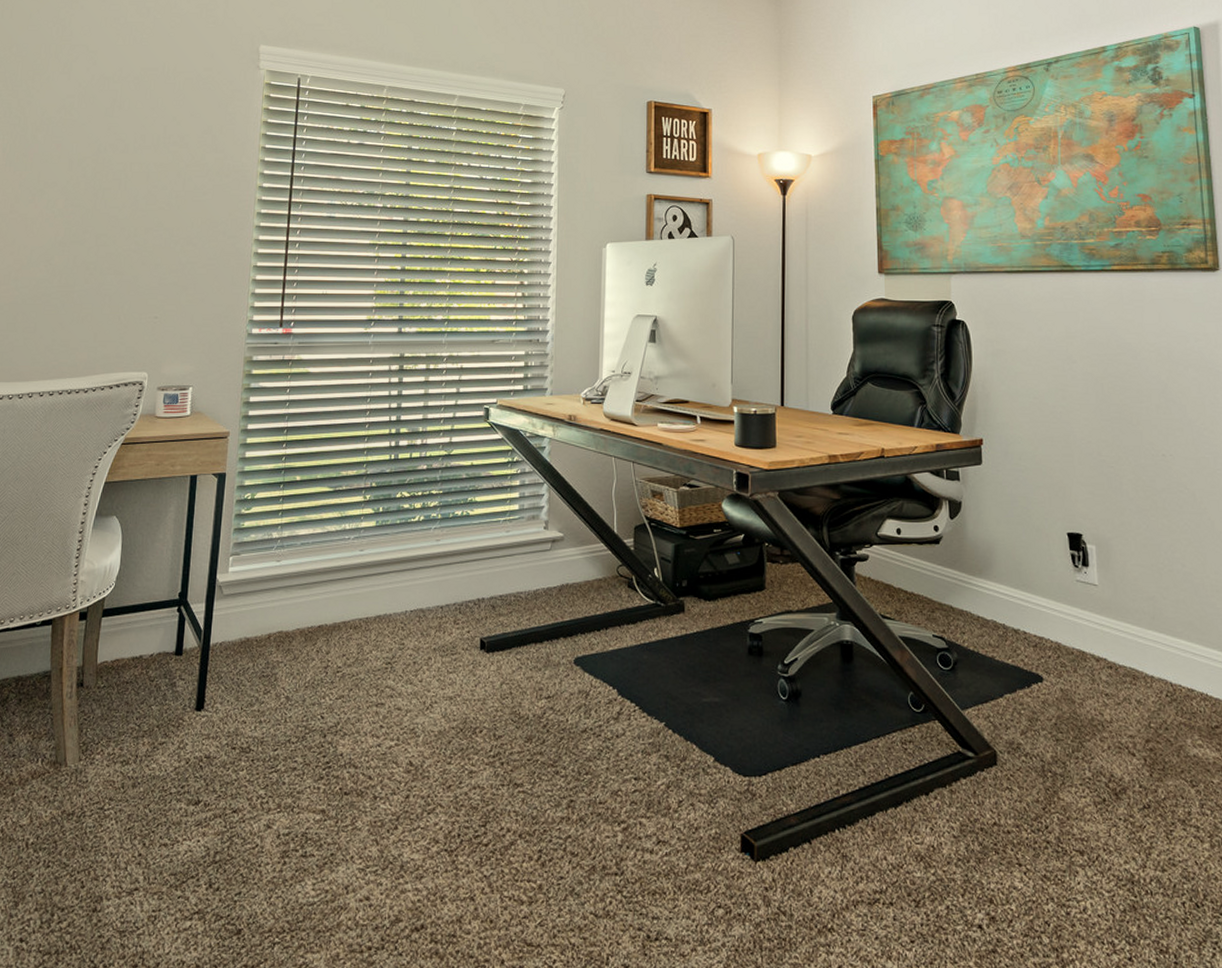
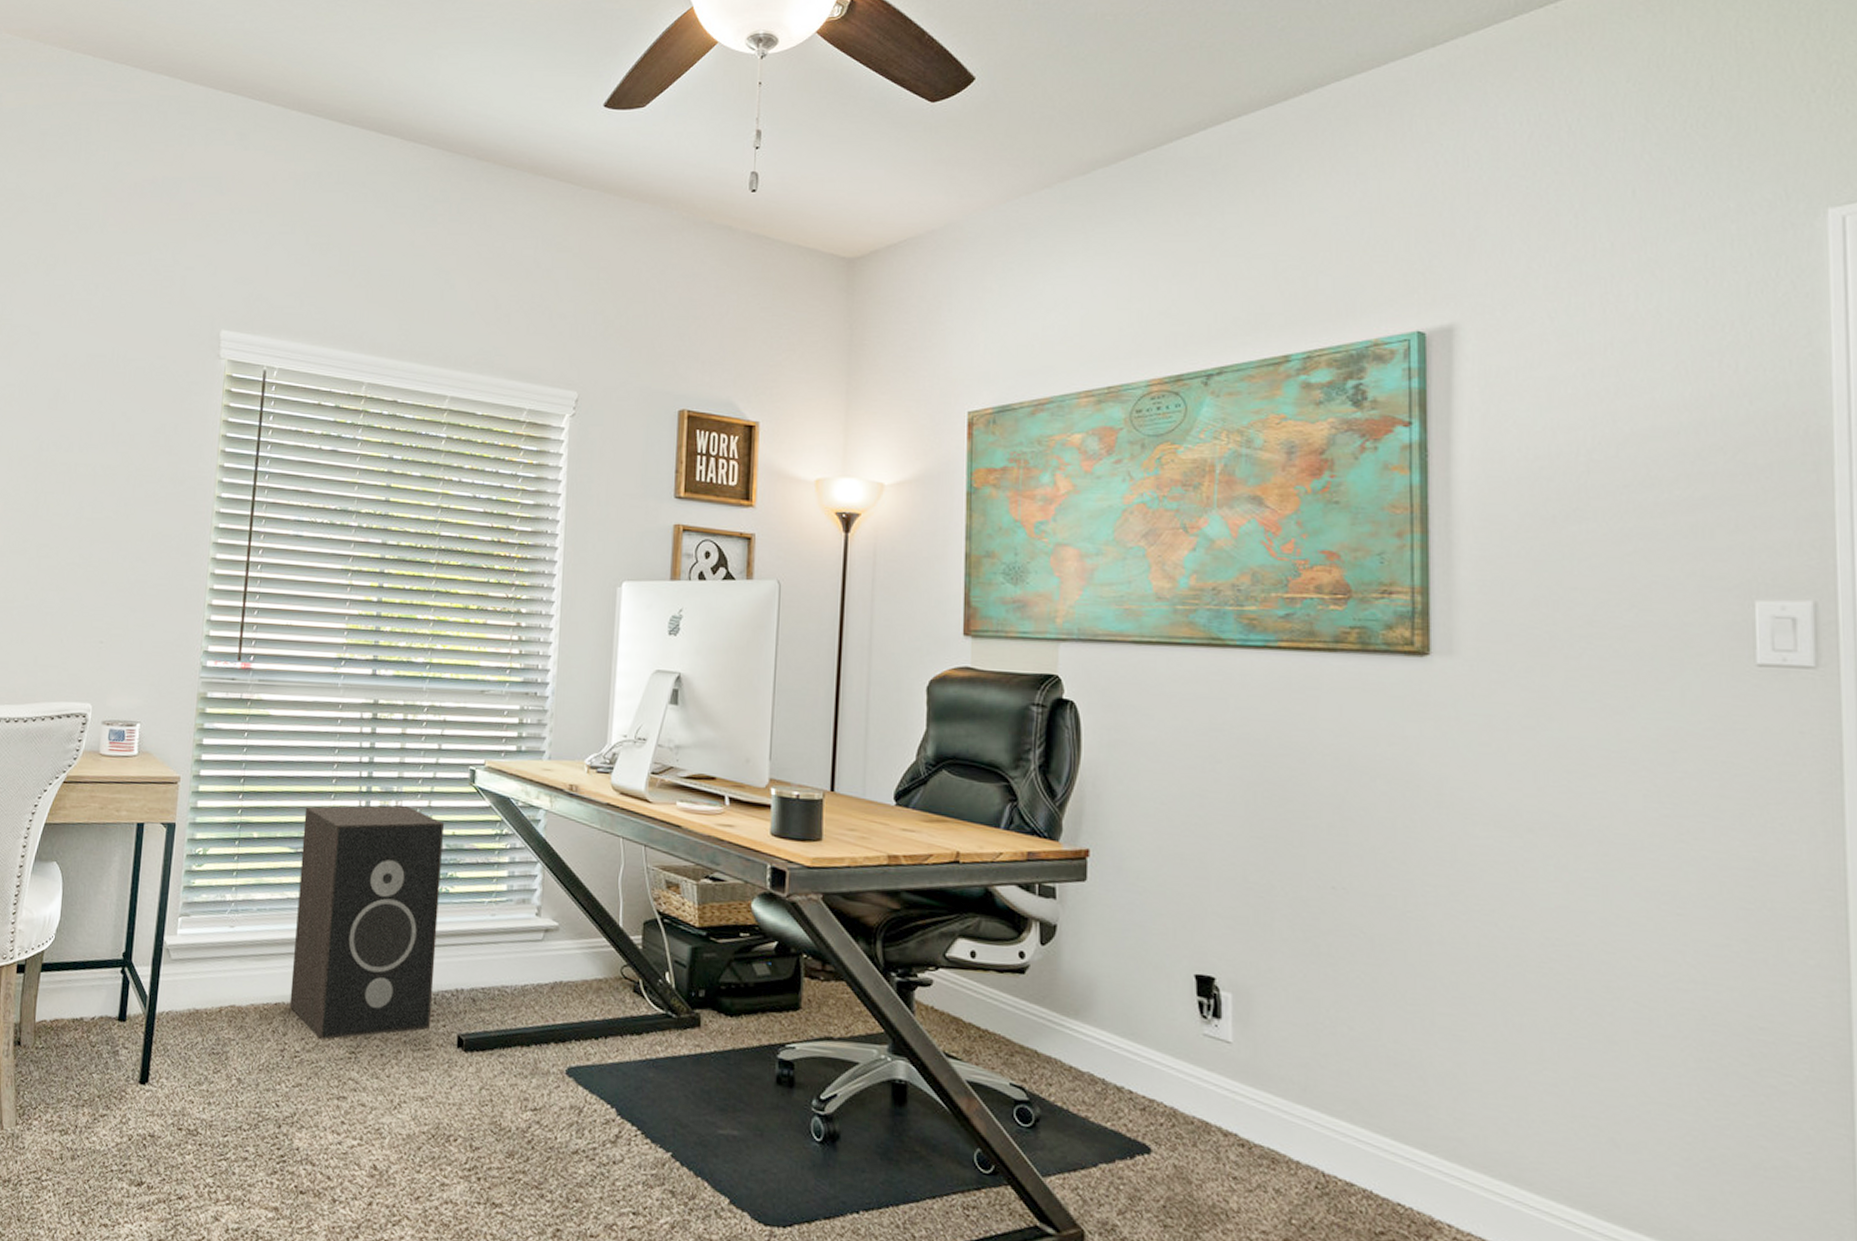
speaker: none [331,442,463,654] -> present [289,805,444,1040]

